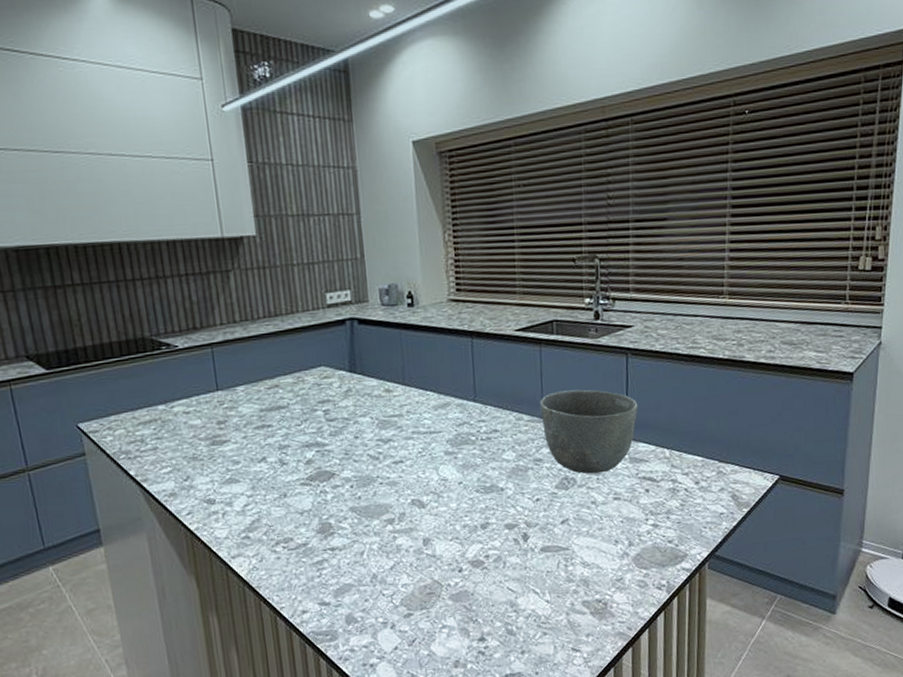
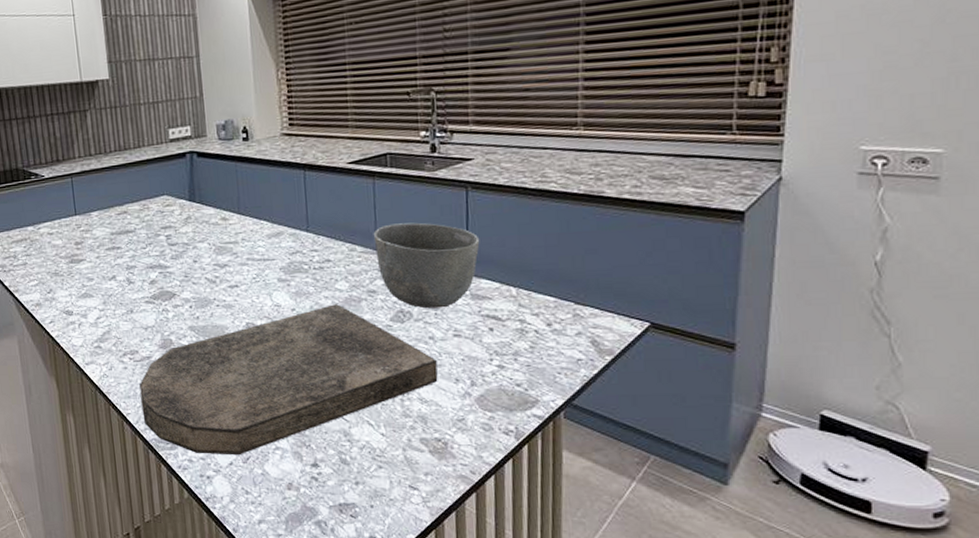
cutting board: none [295,475,599,642] -> present [139,304,438,456]

